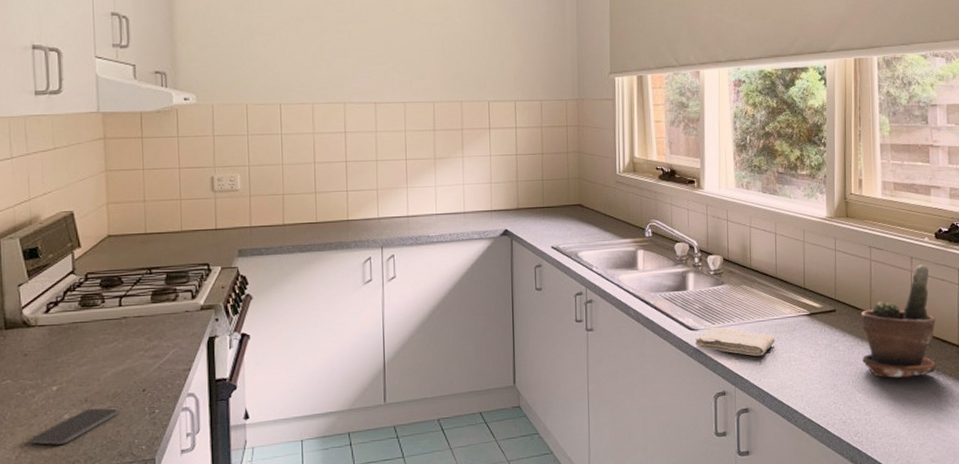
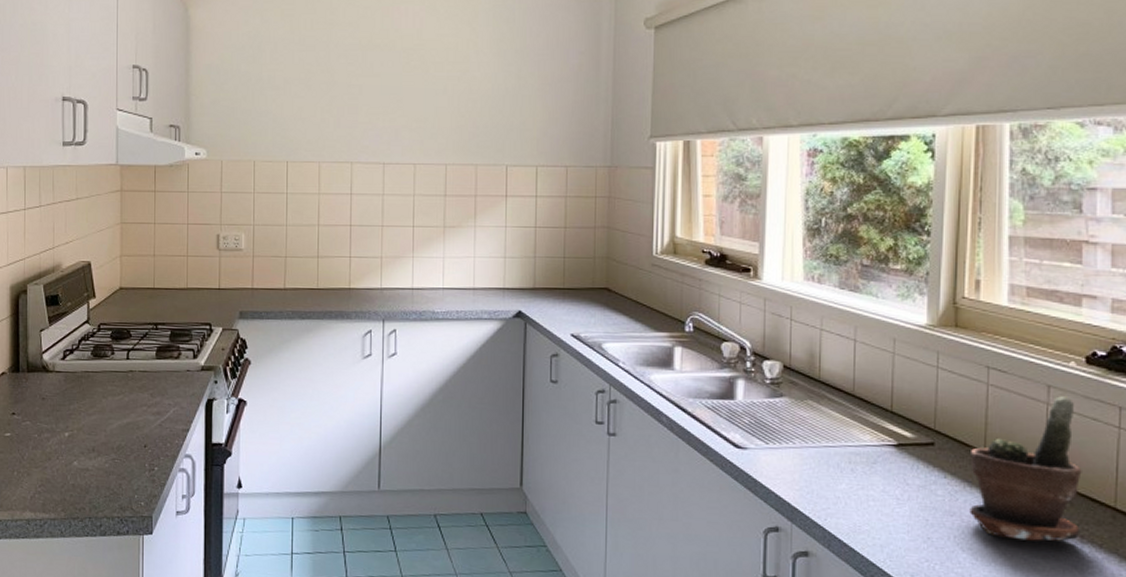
smartphone: present [31,408,118,445] -> none [44,458,121,490]
washcloth: present [695,327,775,357] -> none [743,447,848,490]

